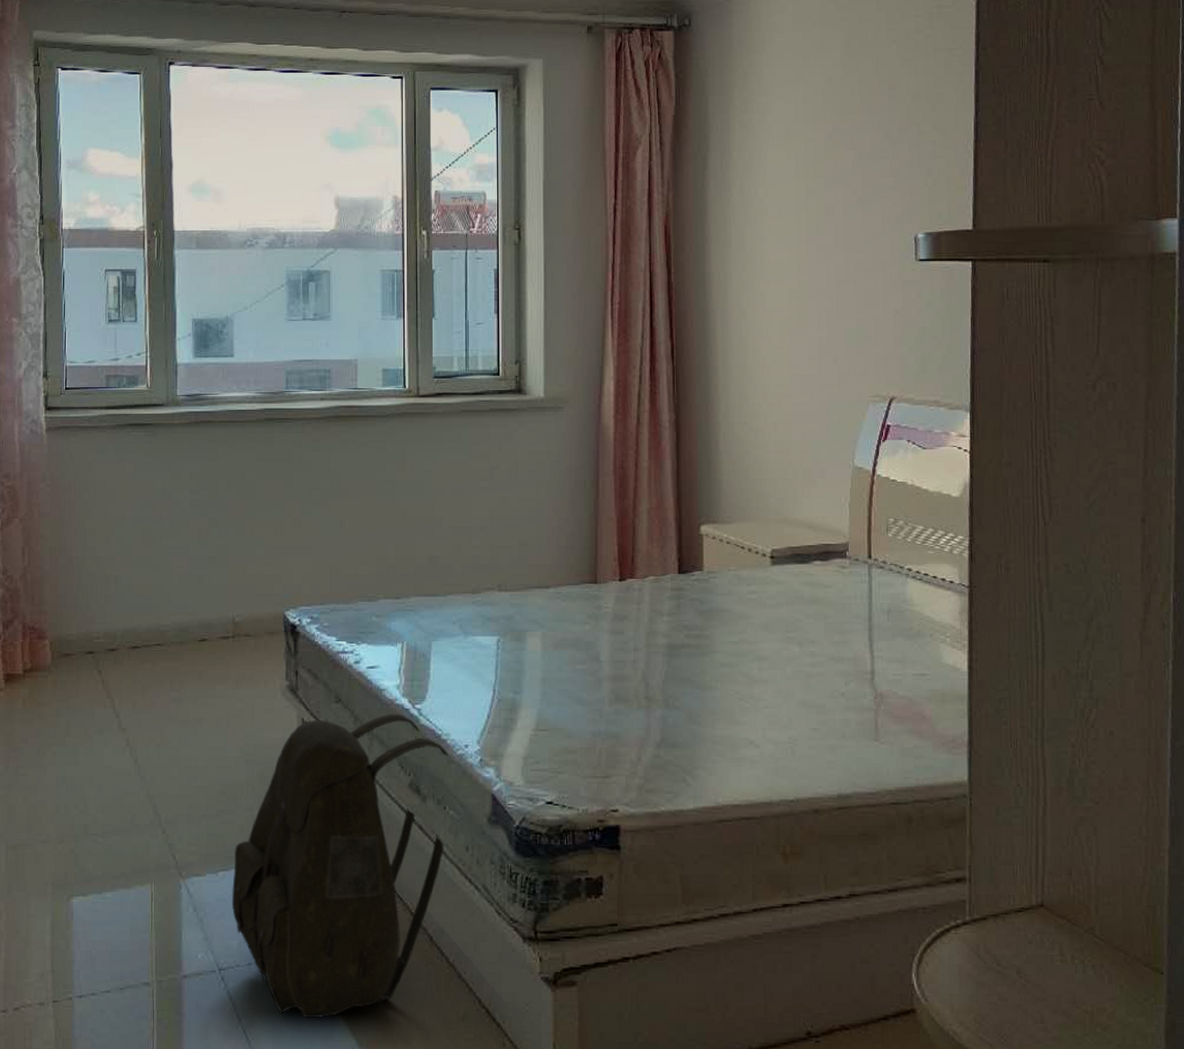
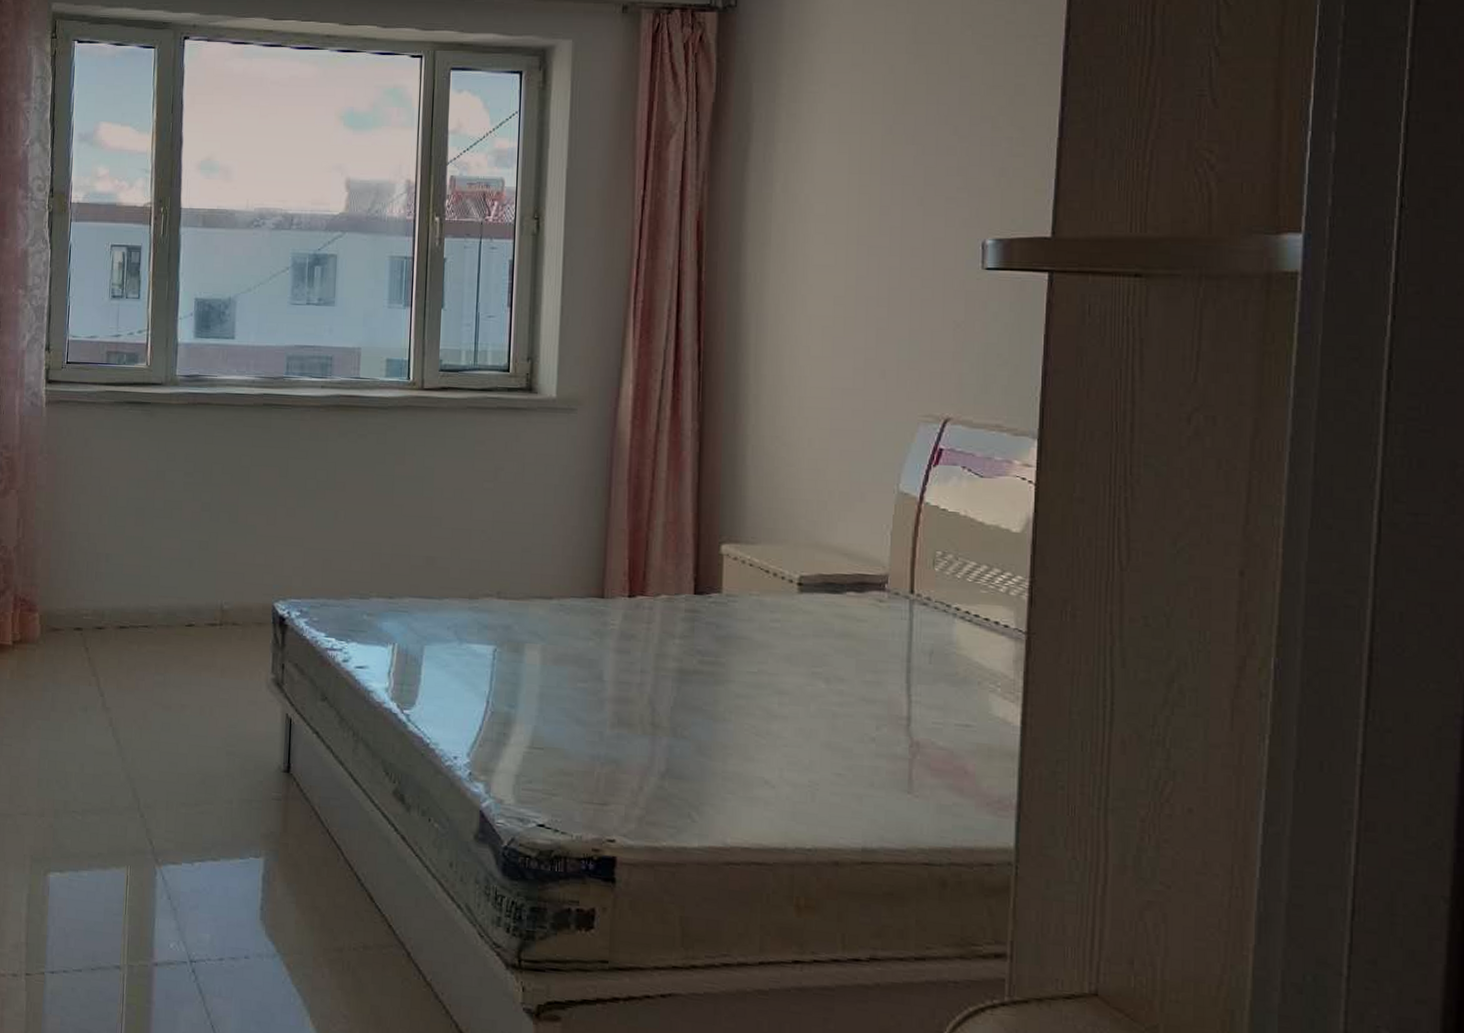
backpack: present [231,713,451,1019] -> none [206,716,439,1023]

